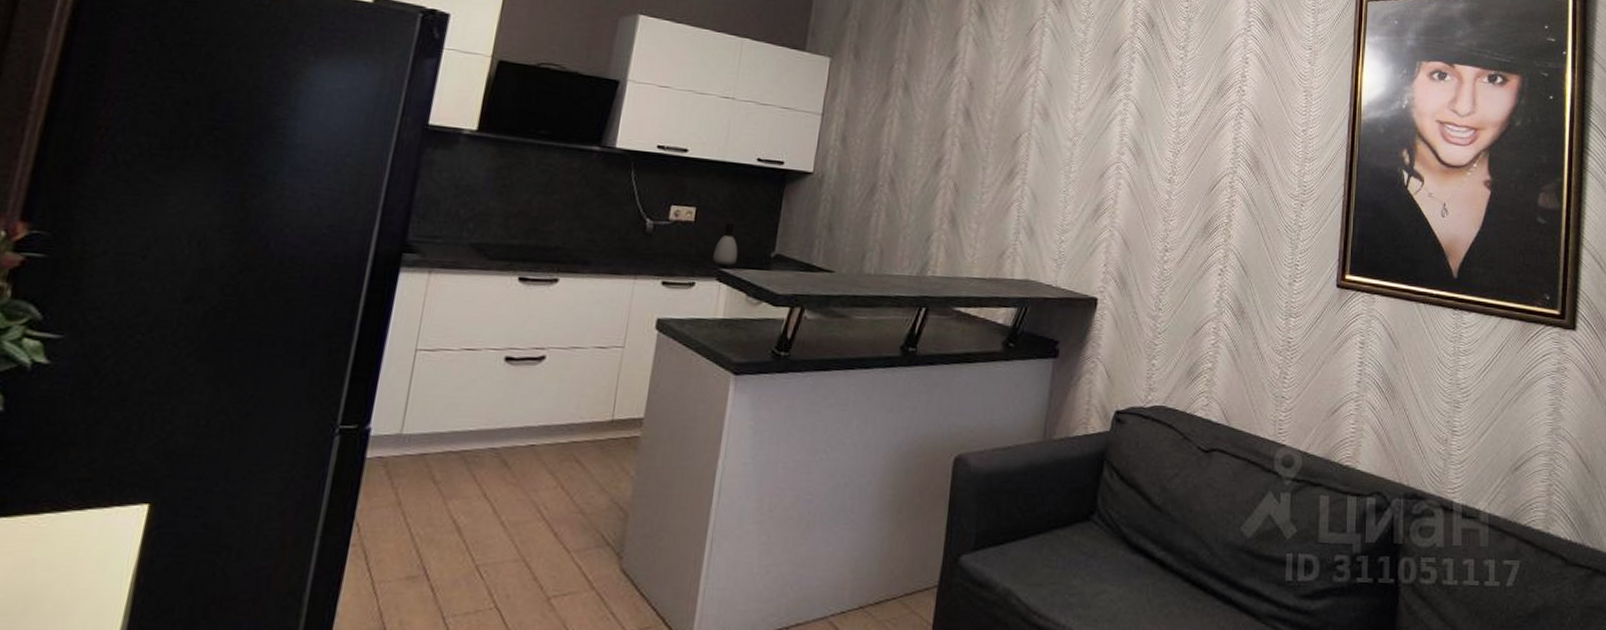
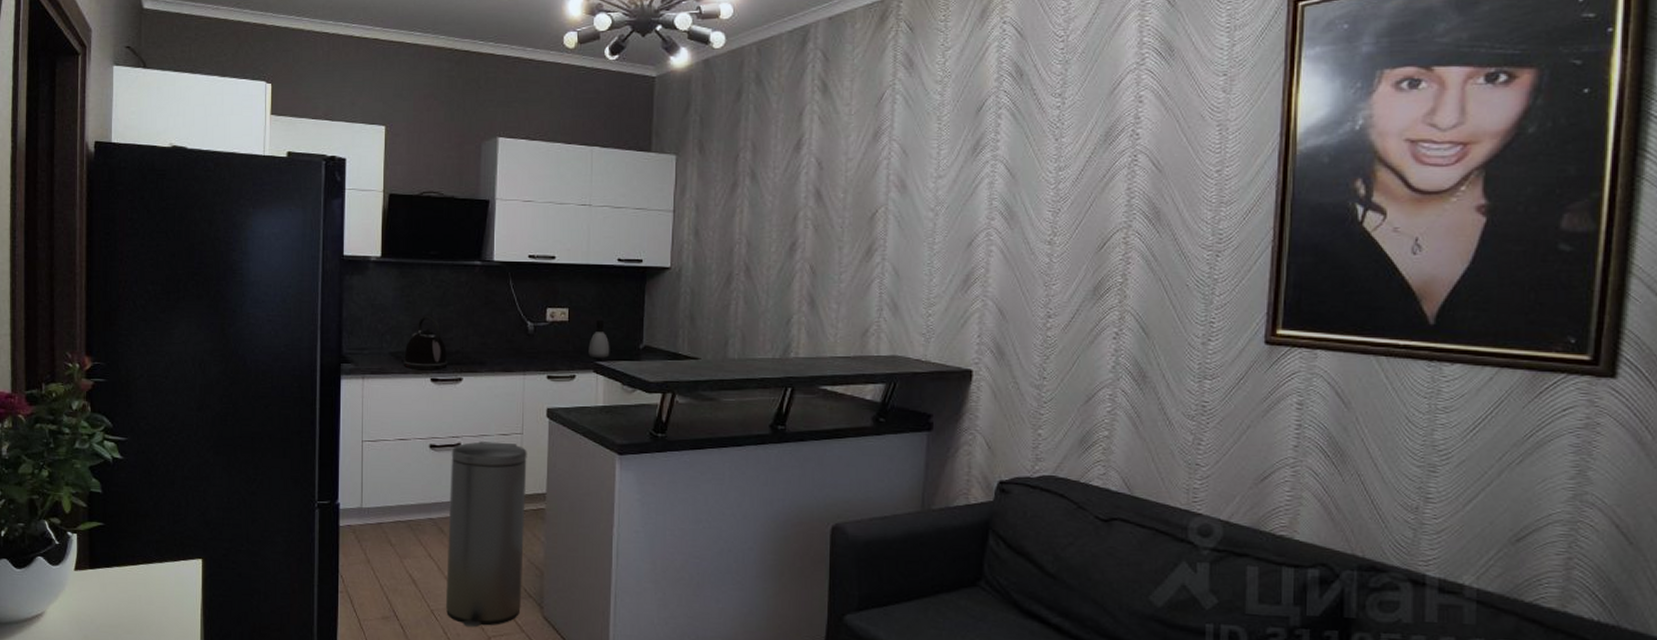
kettle: none [485,202,544,268] -> present [403,315,448,371]
pedal bin: none [496,354,627,587] -> present [446,441,527,628]

